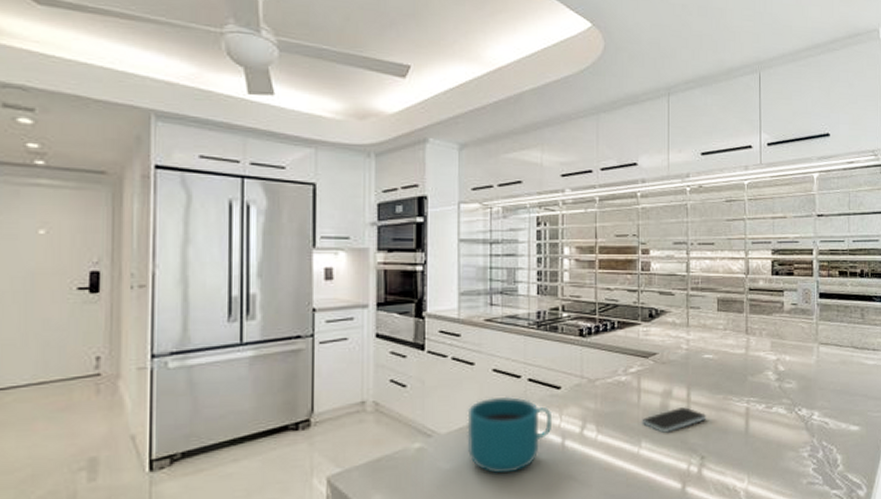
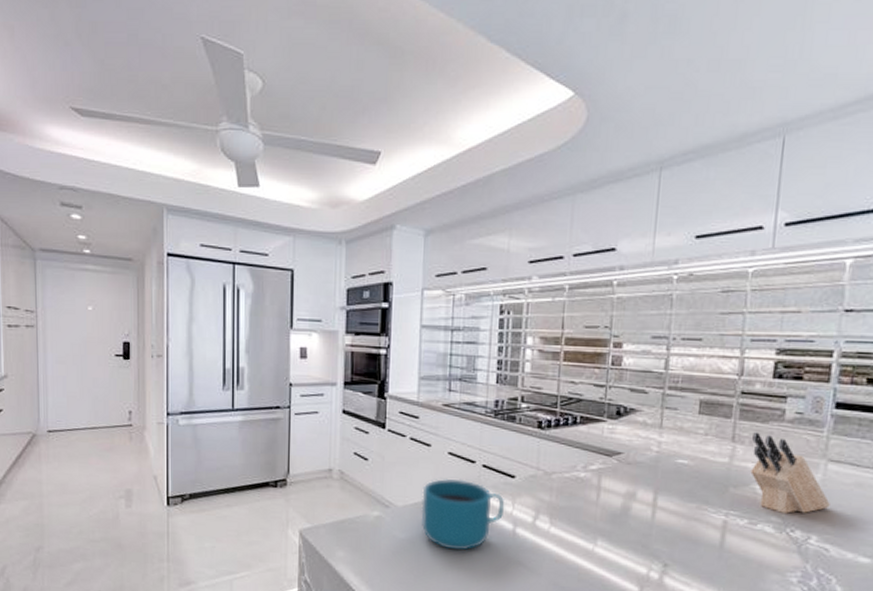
smartphone: present [642,406,707,434] -> none [599,510,675,536]
knife block: none [762,323,825,395] -> present [750,431,830,513]

